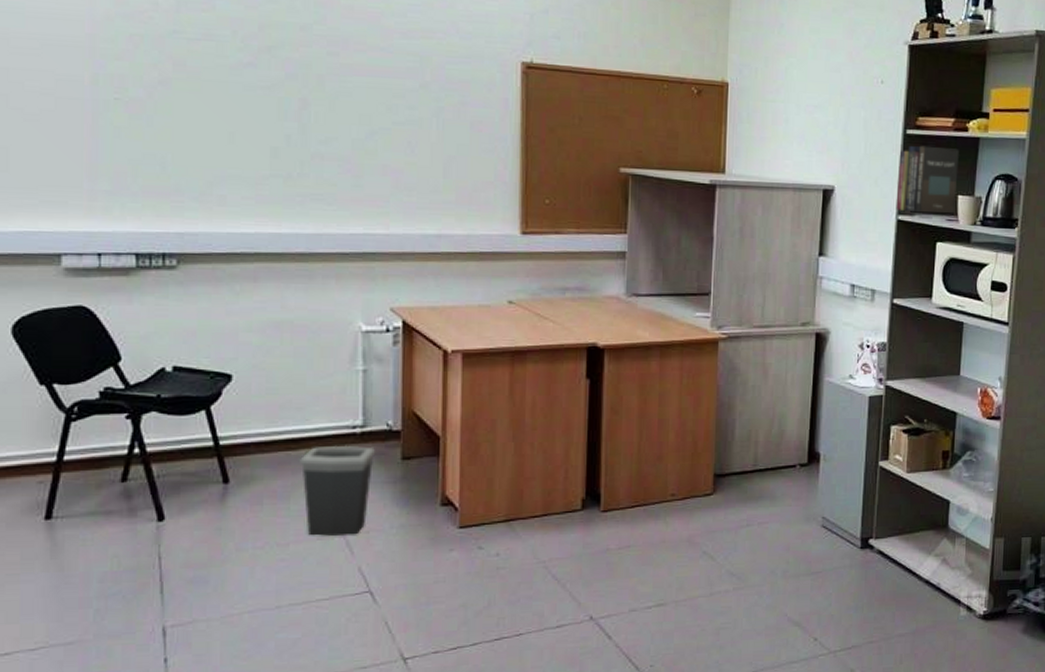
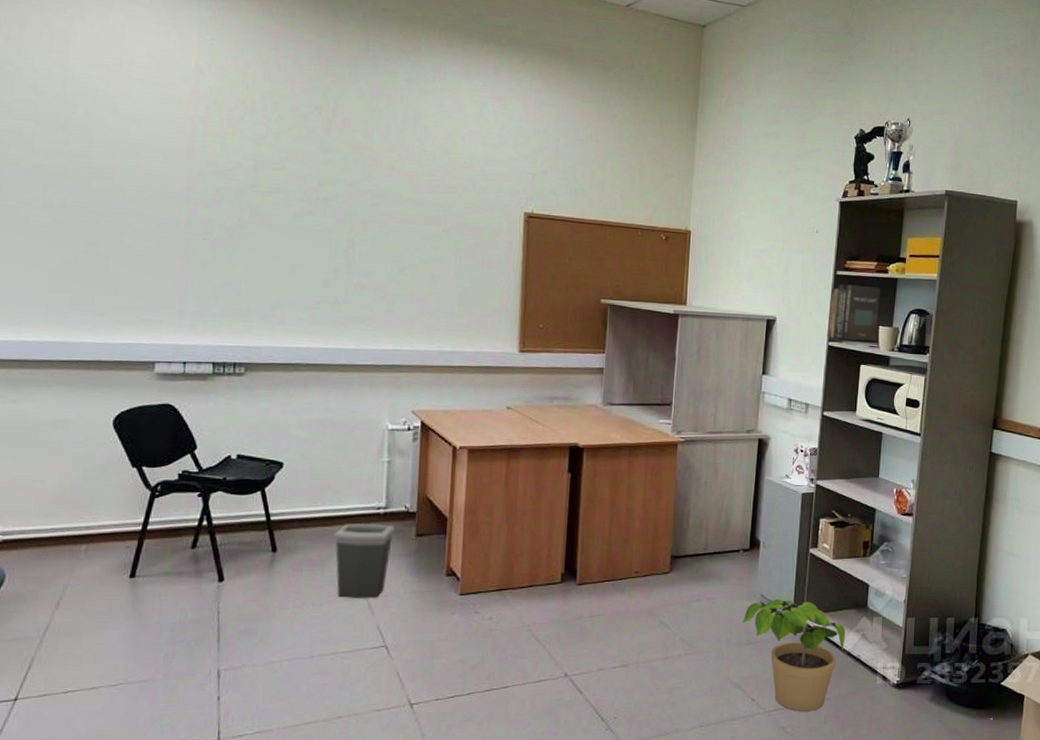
potted plant: none [801,522,923,650] -> present [742,600,845,711]

